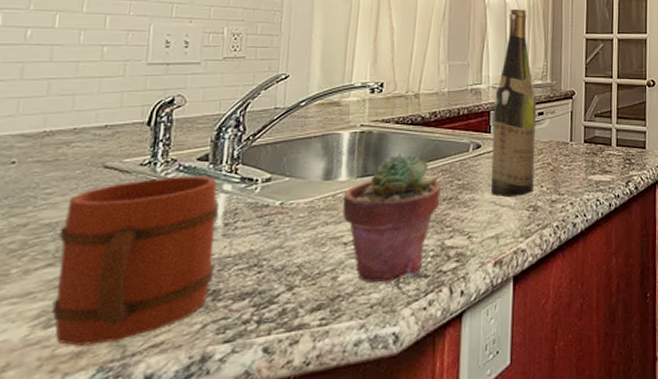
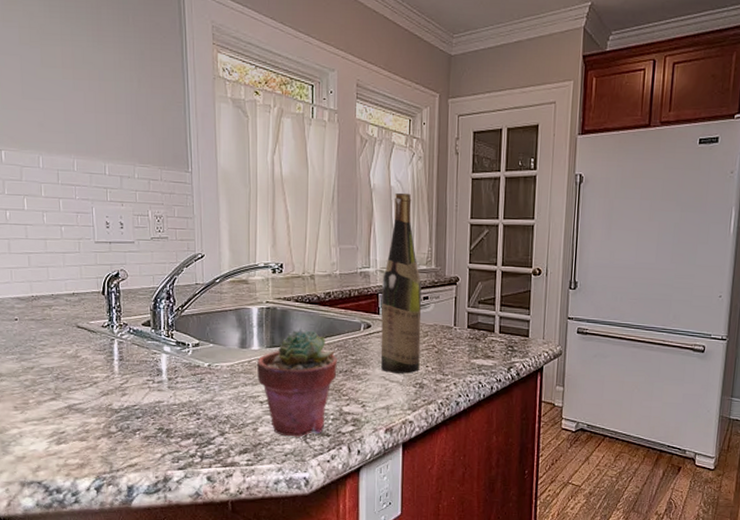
mug: present [51,176,219,346] -> none [56,337,165,460]

